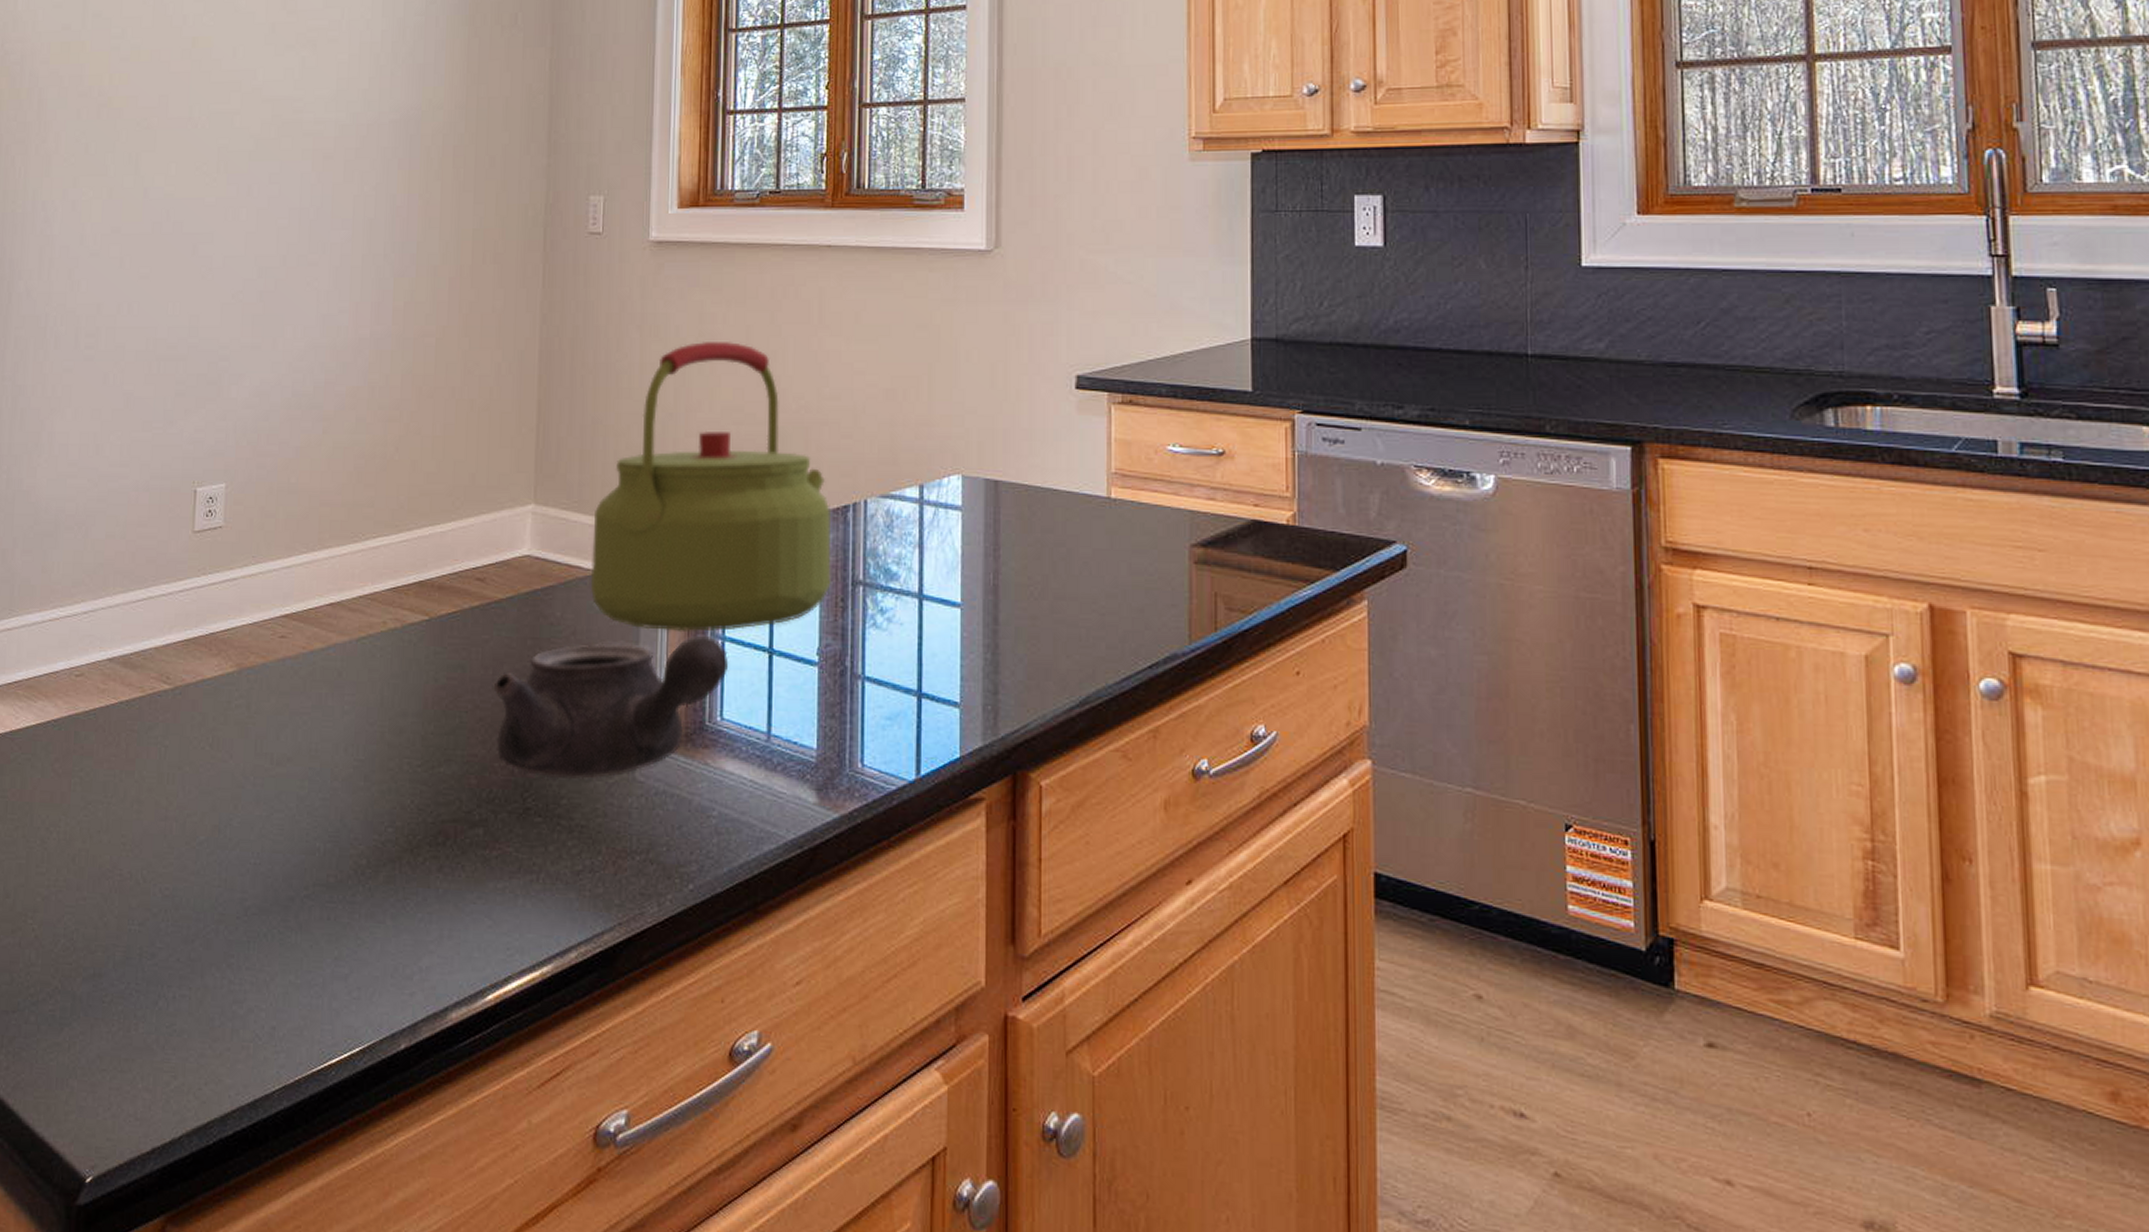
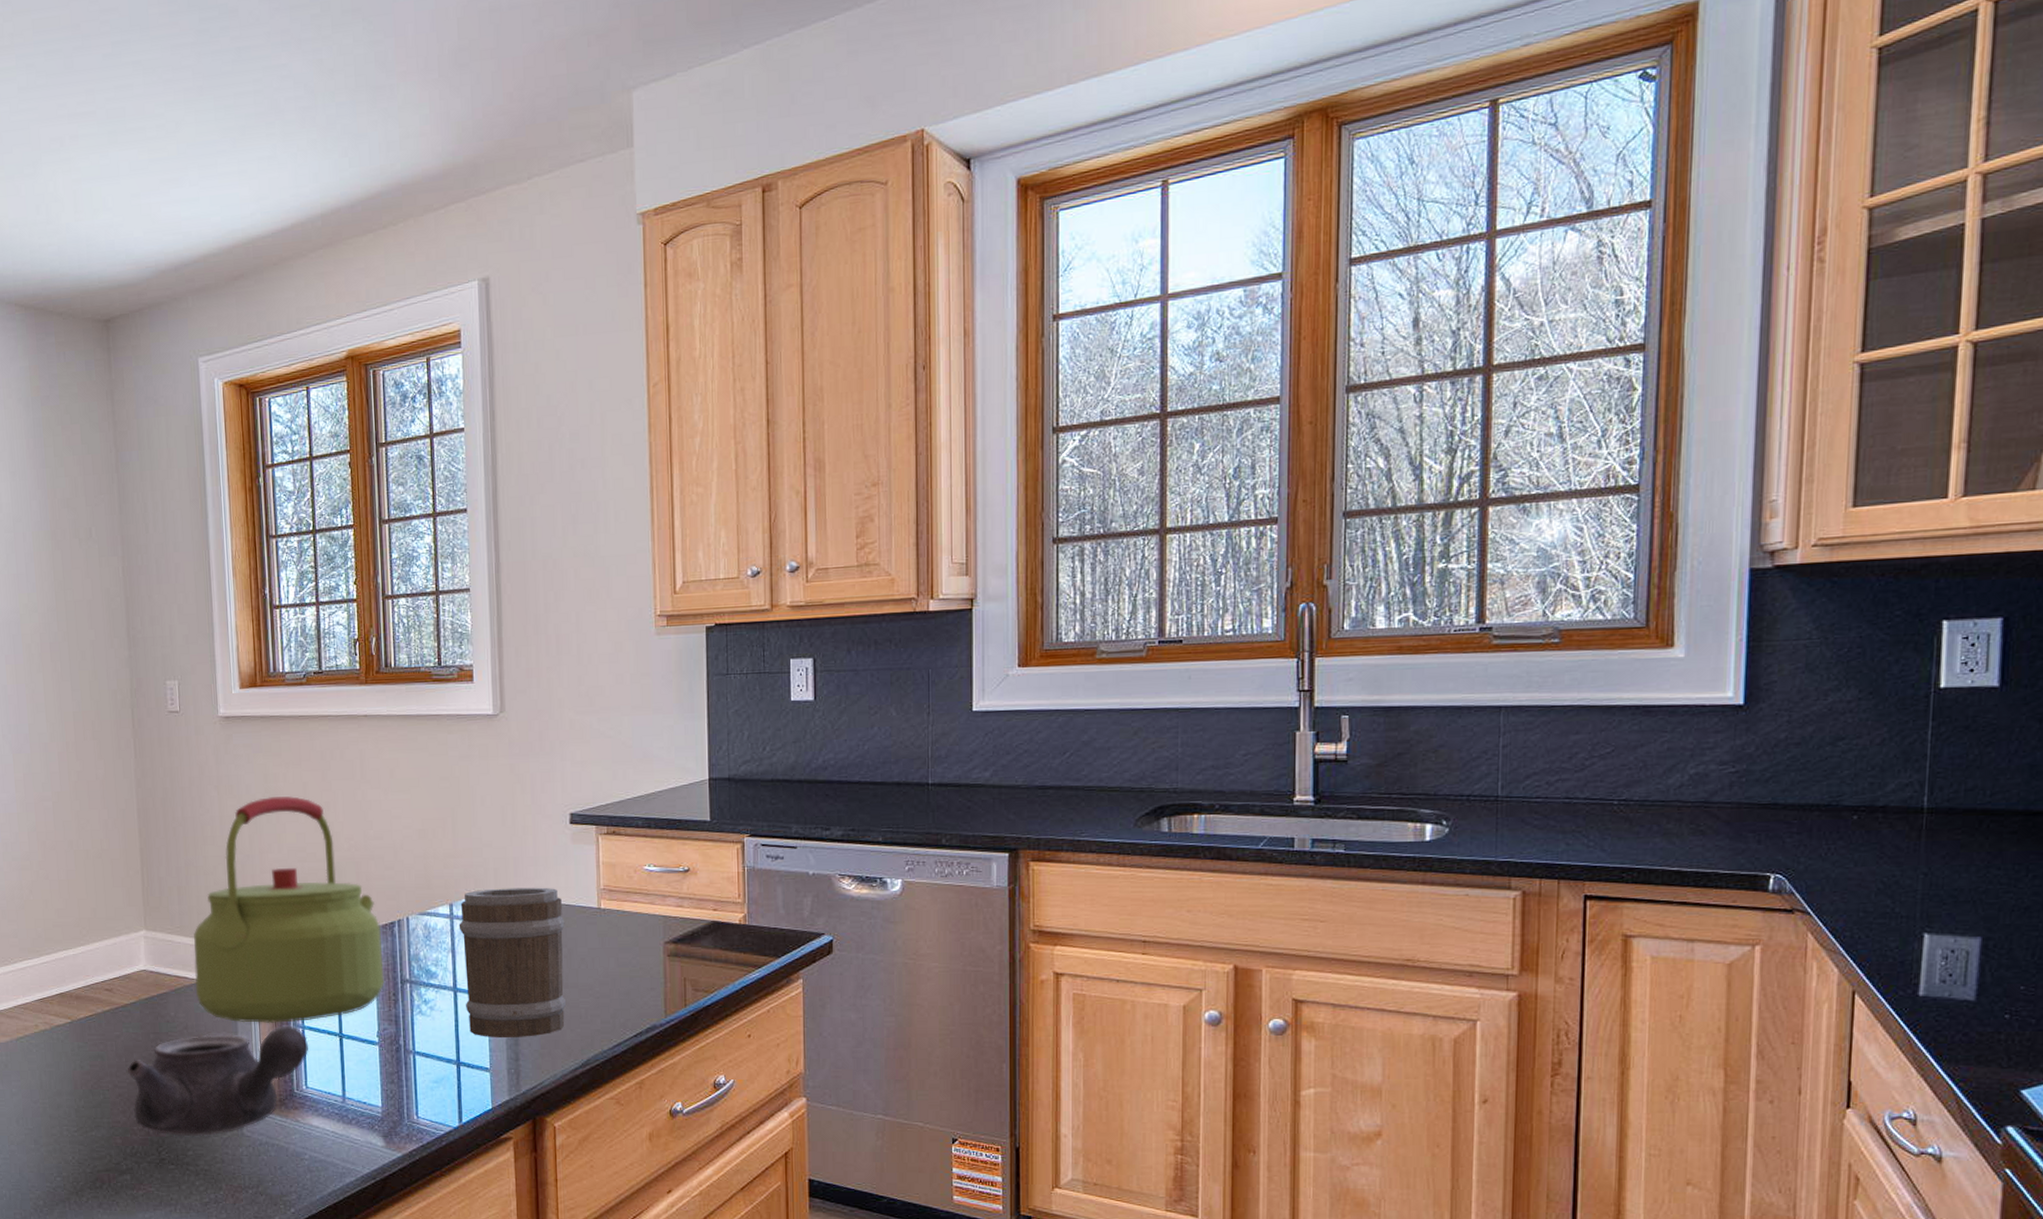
barrel: none [930,467,1065,663] -> present [459,887,567,1037]

